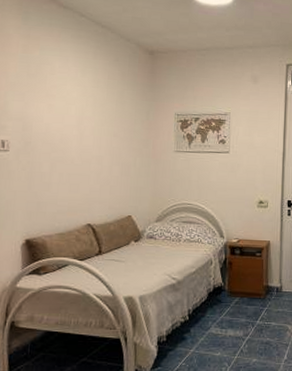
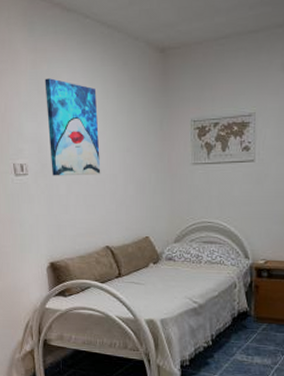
wall art: none [35,63,87,156] -> present [45,78,101,176]

